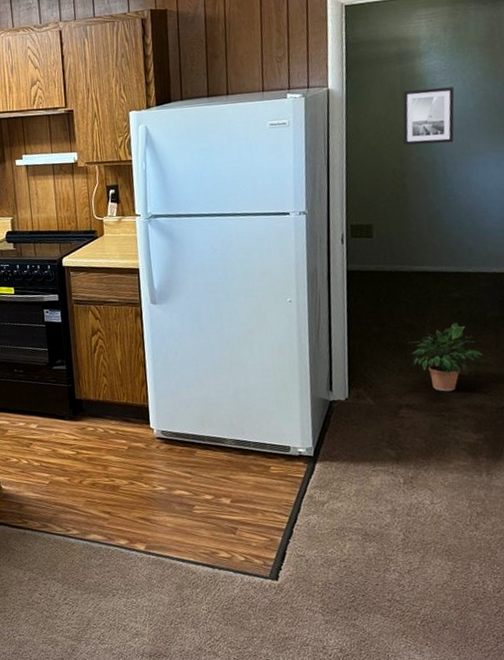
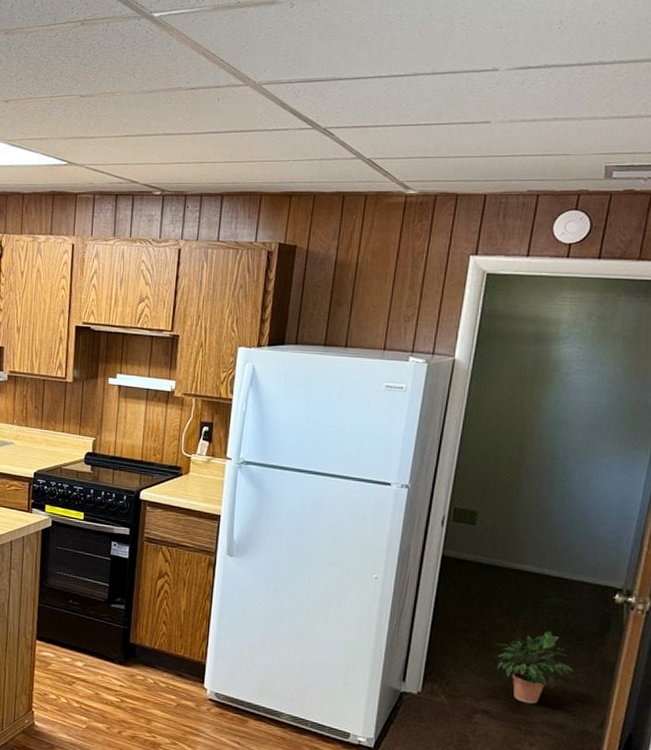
wall art: present [403,87,455,145] -> none [525,375,589,439]

